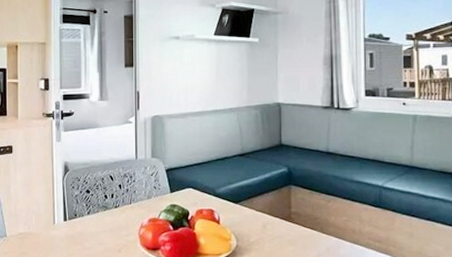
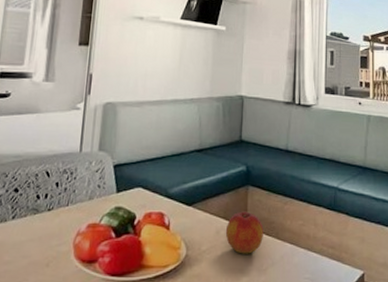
apple: none [271,208,308,246] -> present [225,211,264,254]

